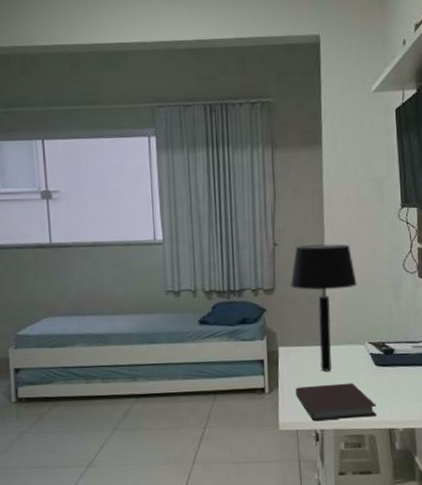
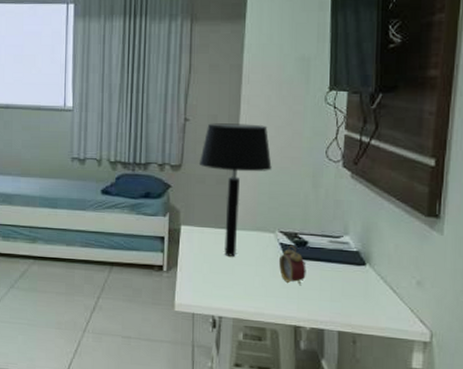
notebook: present [295,383,377,421] -> none [195,269,282,310]
alarm clock: none [370,354,395,390] -> present [278,245,307,285]

